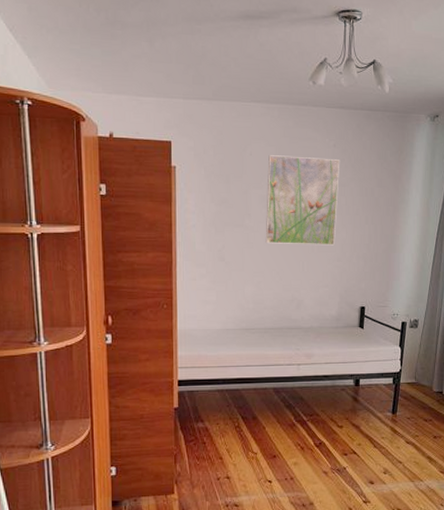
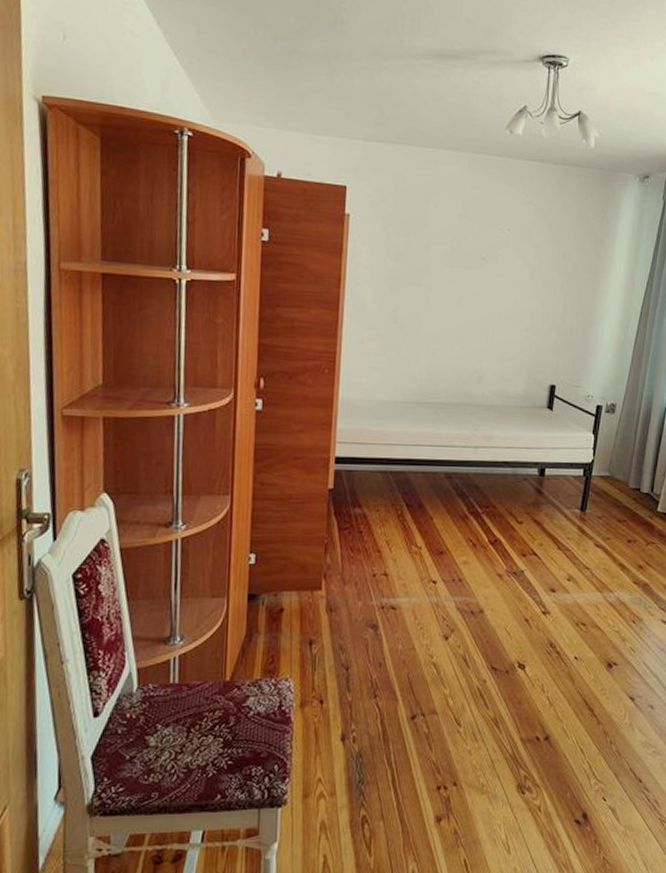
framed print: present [265,155,340,246] -> none [446,208,536,314]

